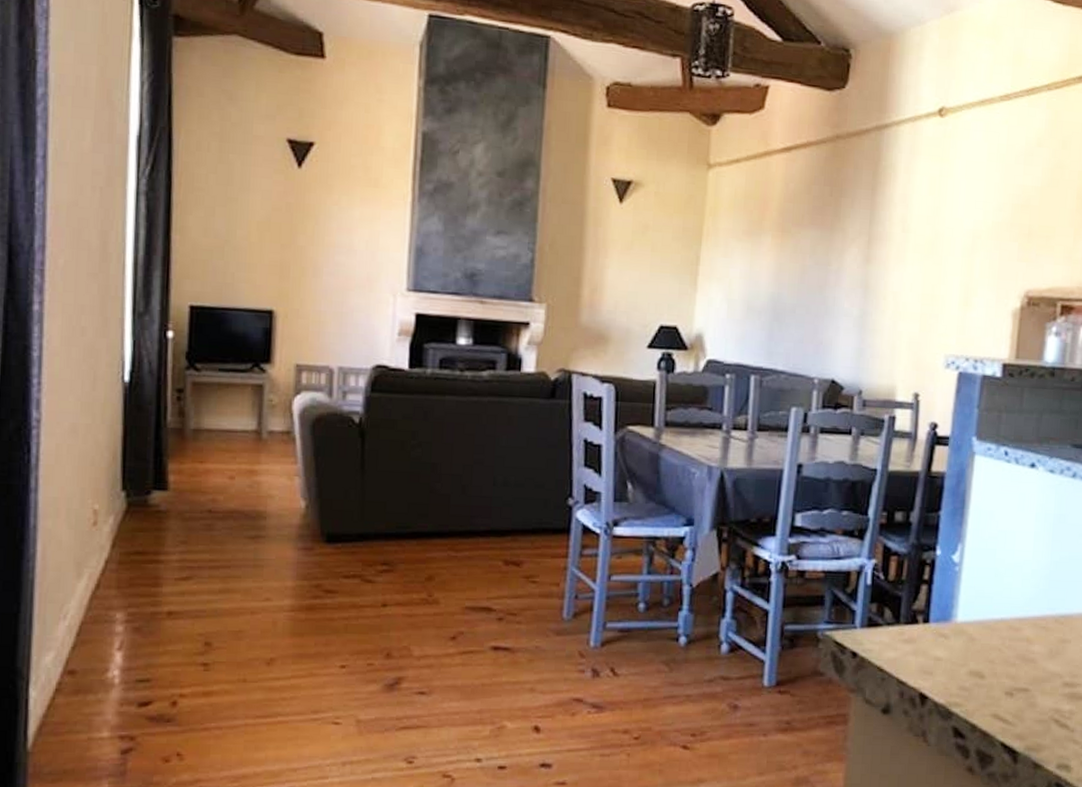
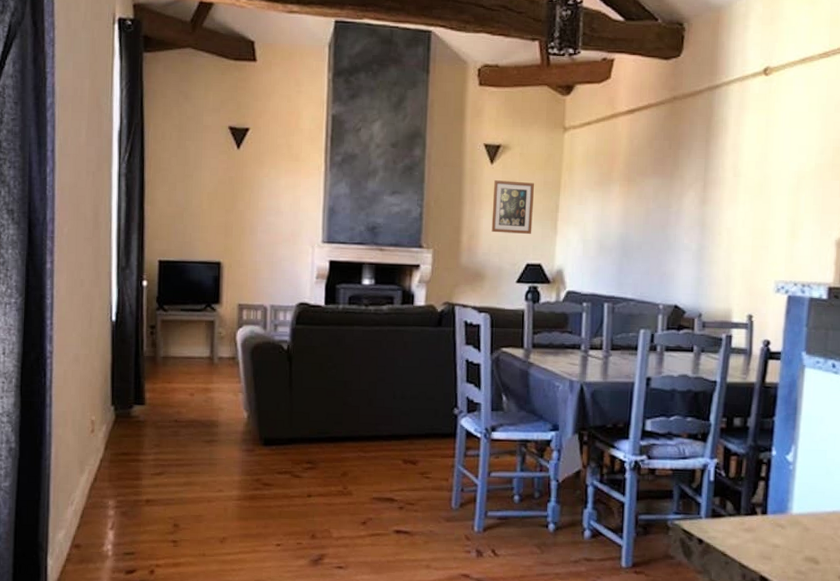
wall art: none [618,223,672,290] -> present [491,180,535,234]

